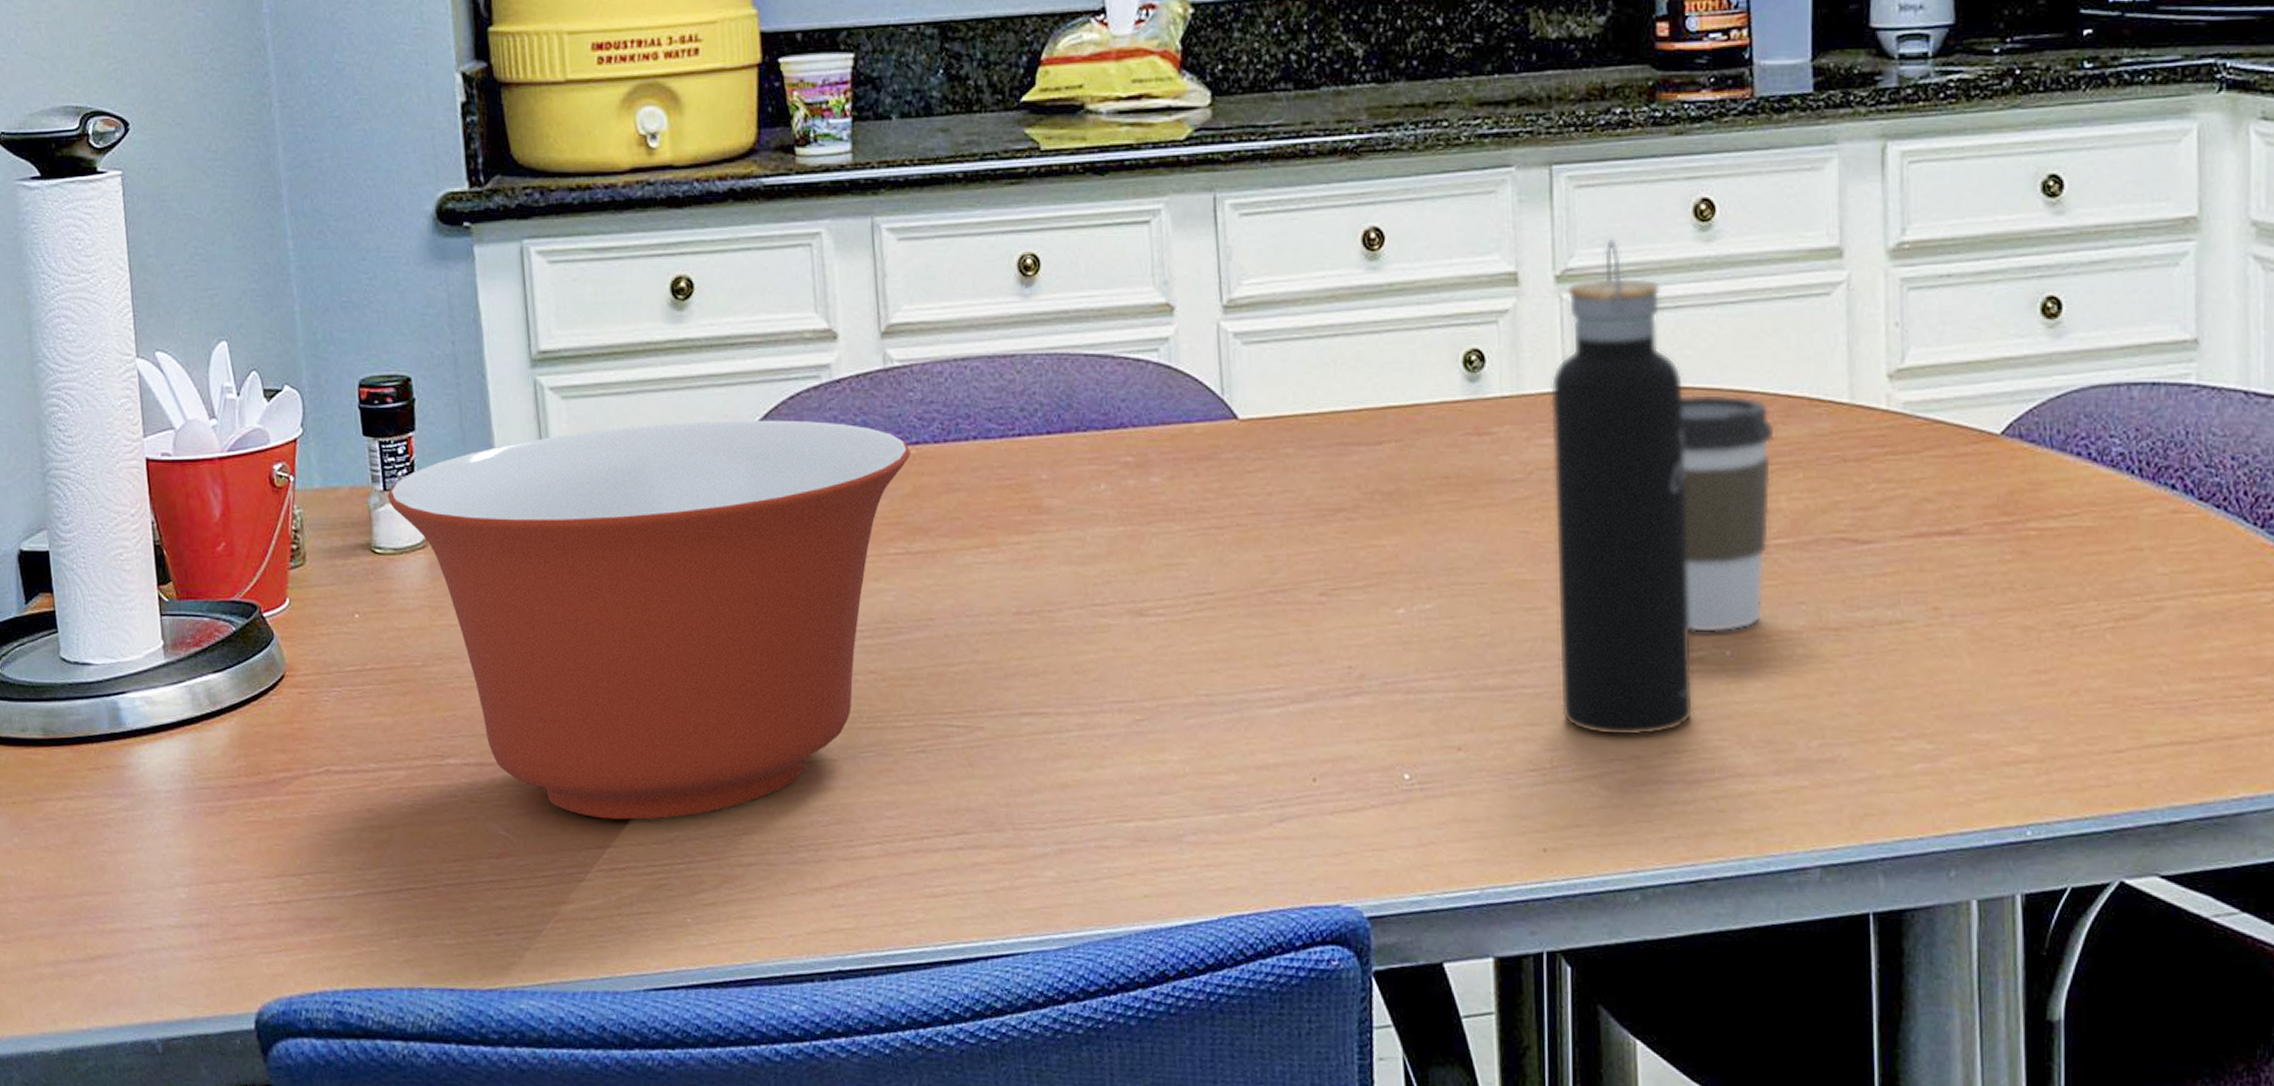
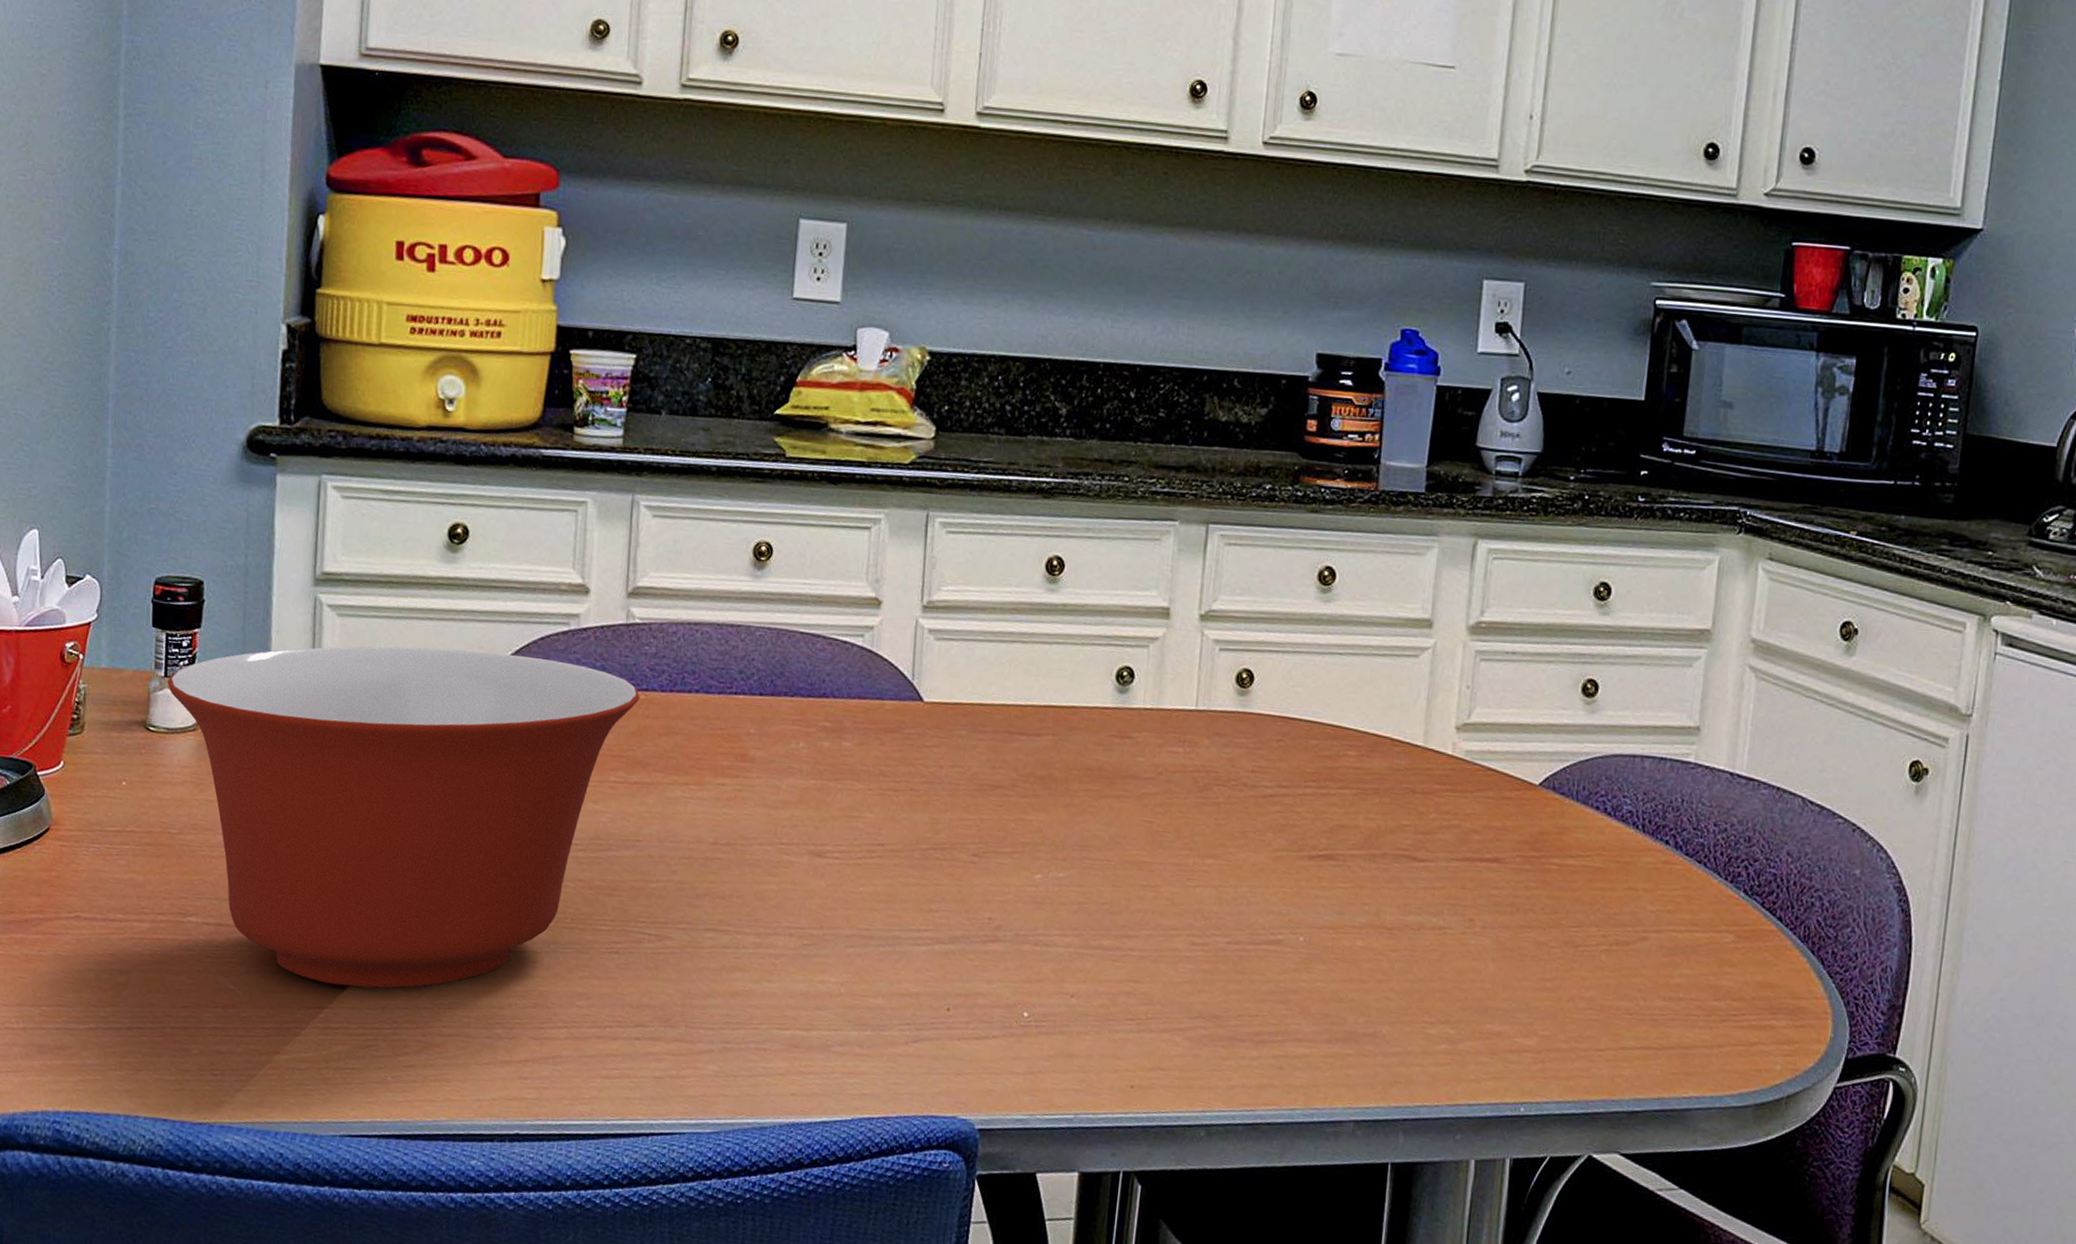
water bottle: present [1550,238,1694,737] -> none [1160,589,1294,1000]
coffee cup: present [1681,393,1773,634] -> none [1271,724,1360,922]

